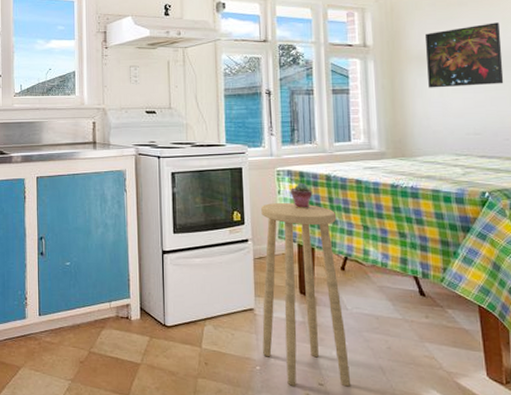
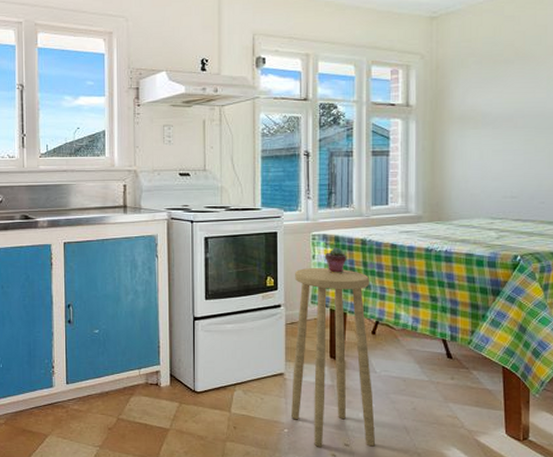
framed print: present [424,22,504,88] -> none [468,82,545,150]

